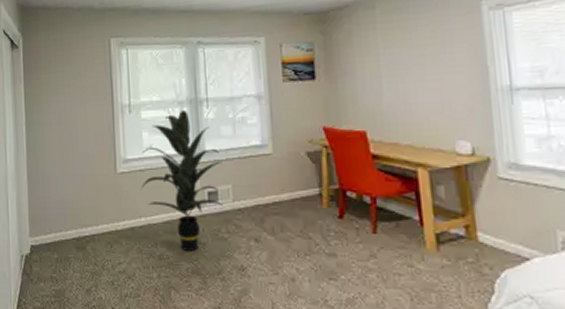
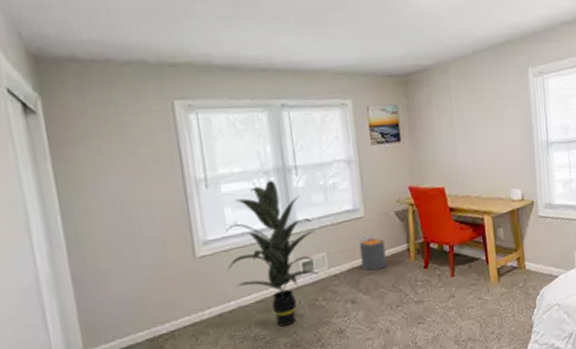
trash can: none [265,174,295,211] -> present [359,235,387,271]

